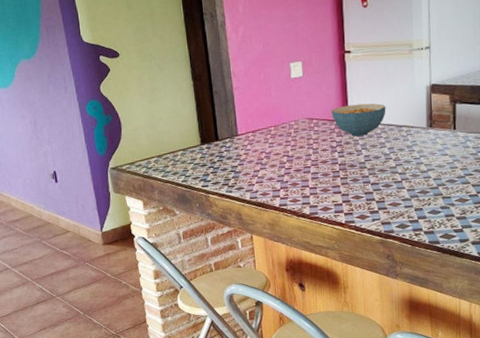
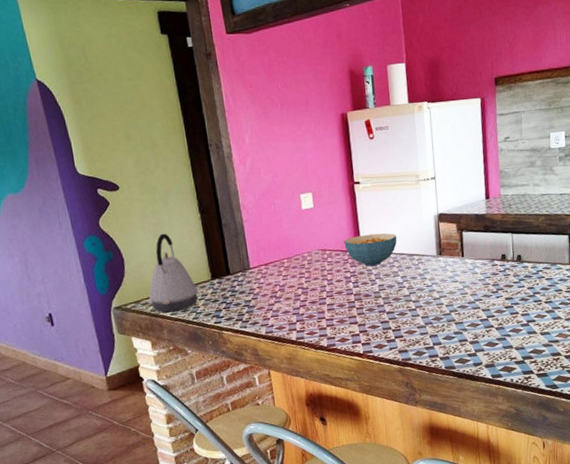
kettle: none [142,99,187,175] -> present [149,233,198,313]

